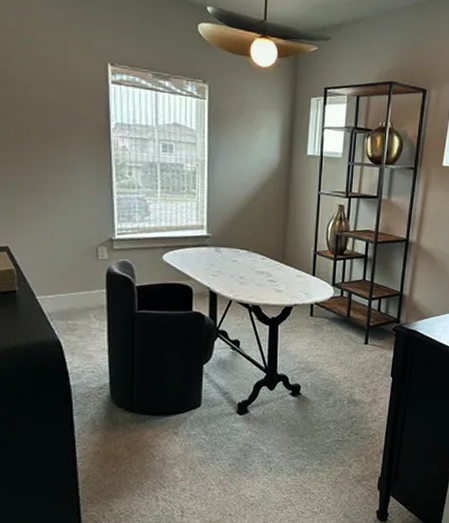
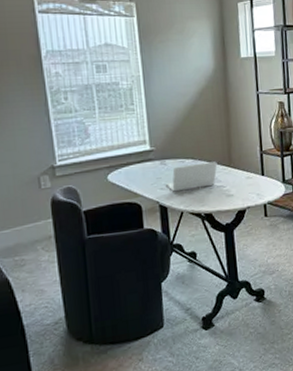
laptop: none [219,255,271,280] -> present [166,161,218,192]

